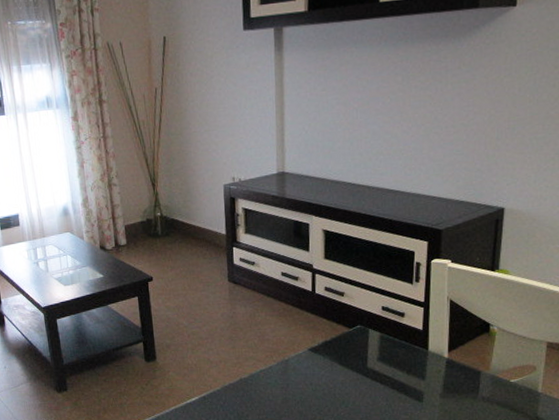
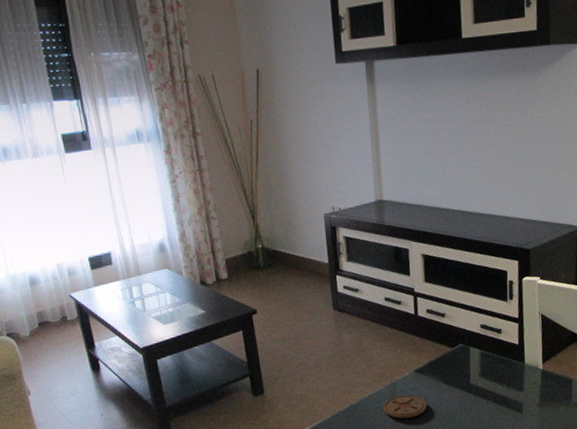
coaster: none [273,372,320,397] -> present [383,394,427,419]

